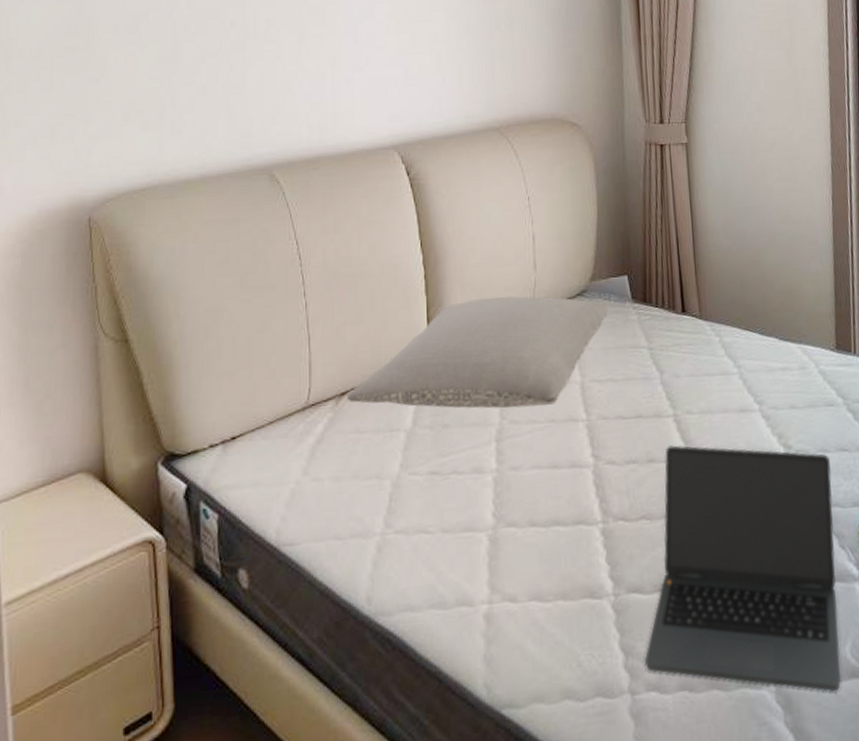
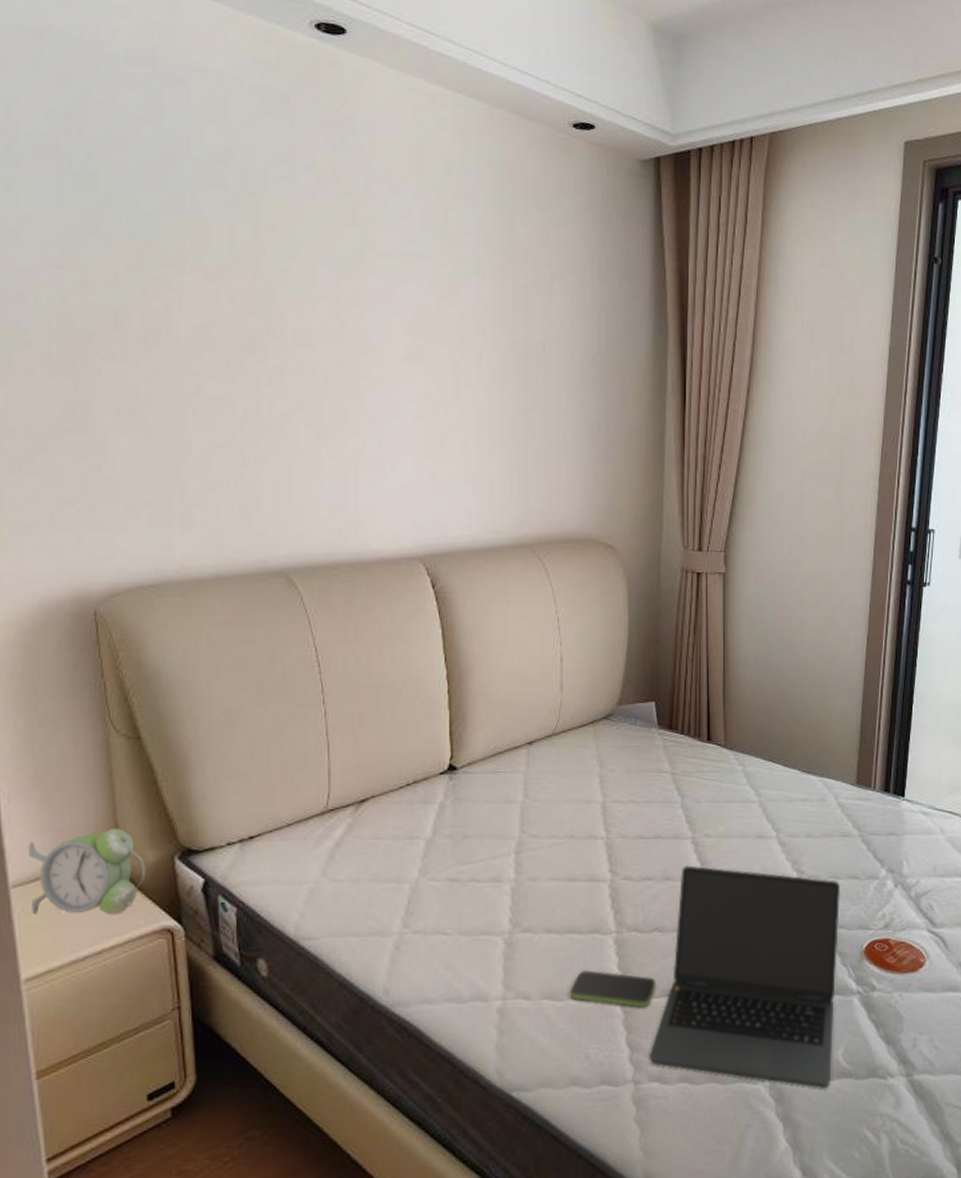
alarm clock: none [15,434,129,532] -> present [27,827,146,916]
pillow: present [347,296,608,409] -> none [367,716,633,823]
phone: none [558,565,648,606] -> present [571,969,657,1007]

